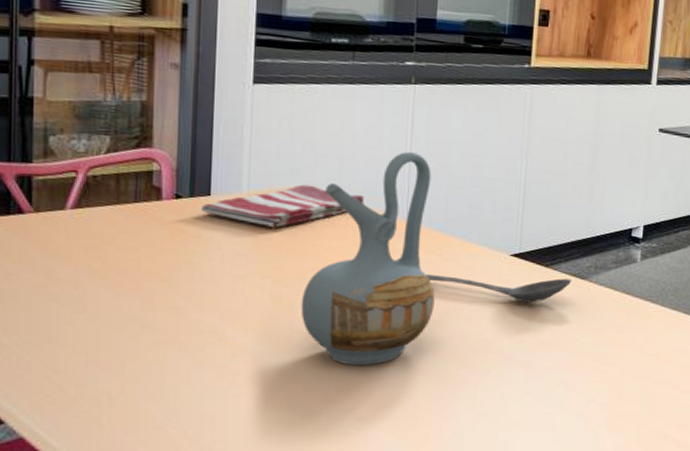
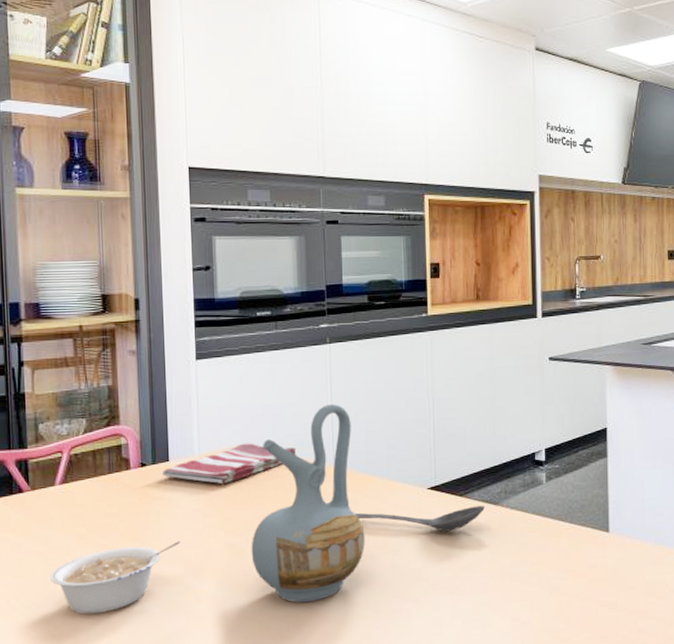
legume: none [52,286,218,360] -> present [50,541,181,615]

